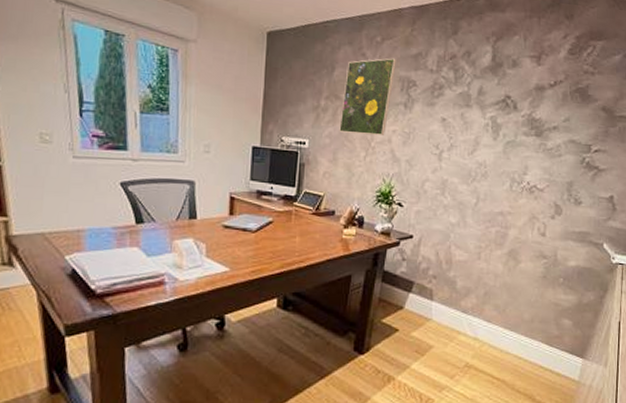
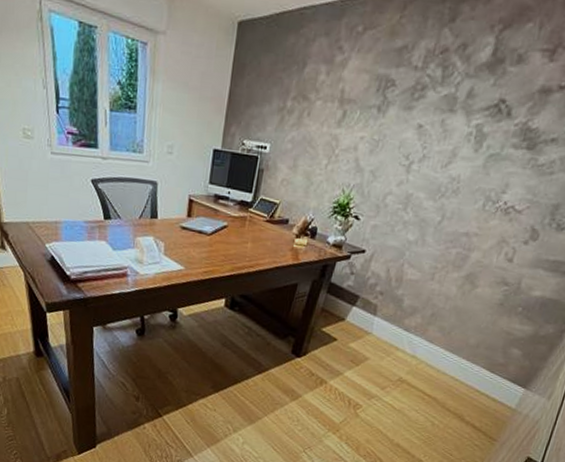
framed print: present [339,58,397,137] -> none [303,52,378,143]

